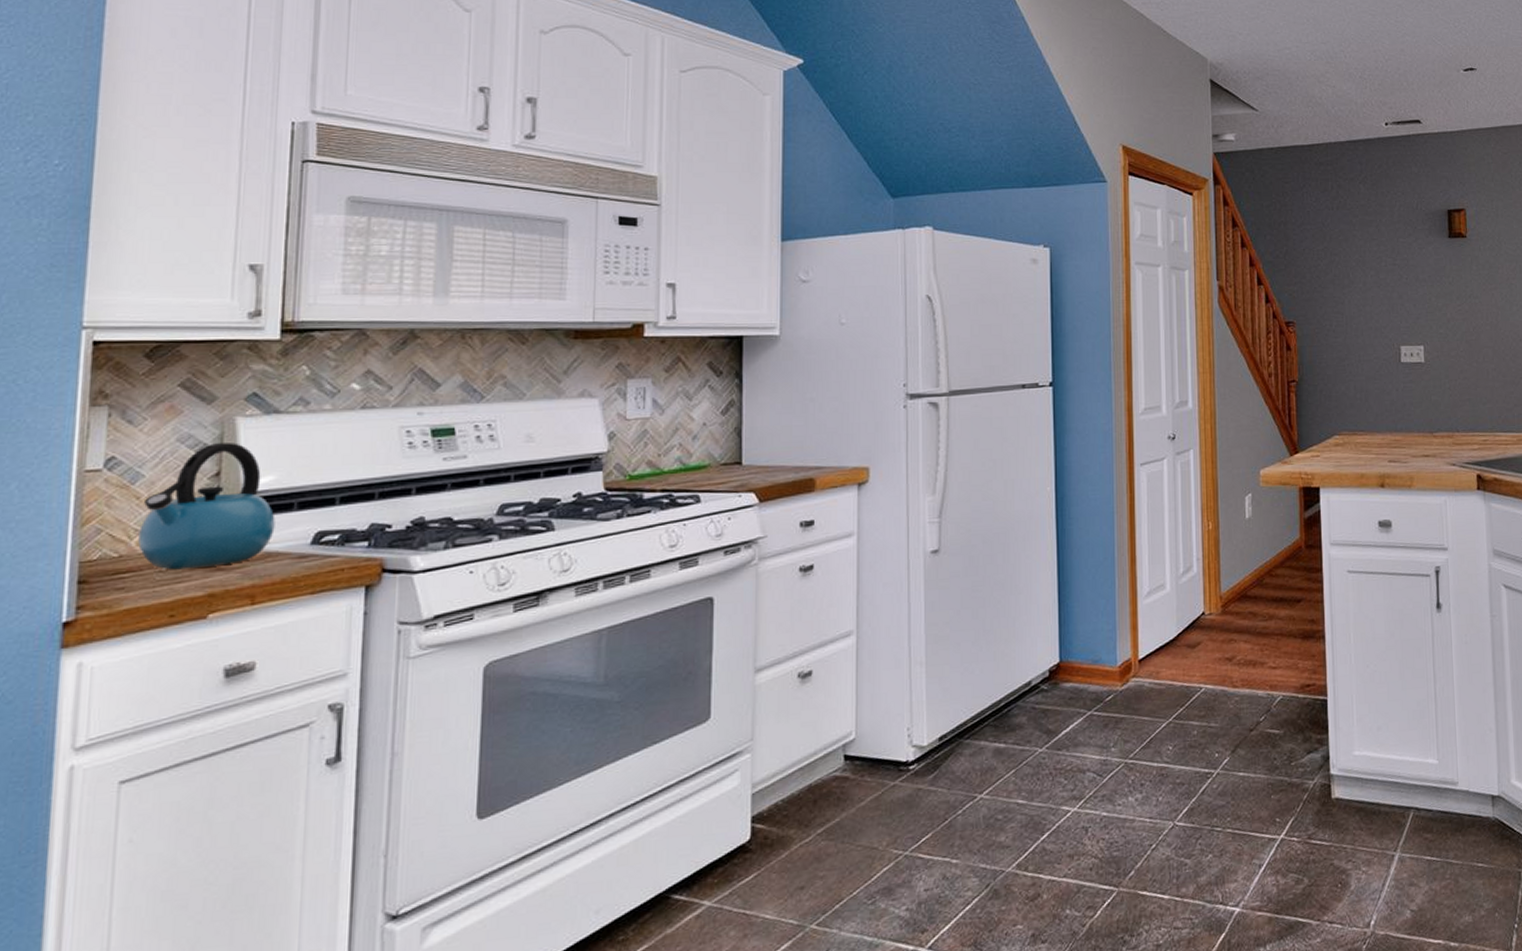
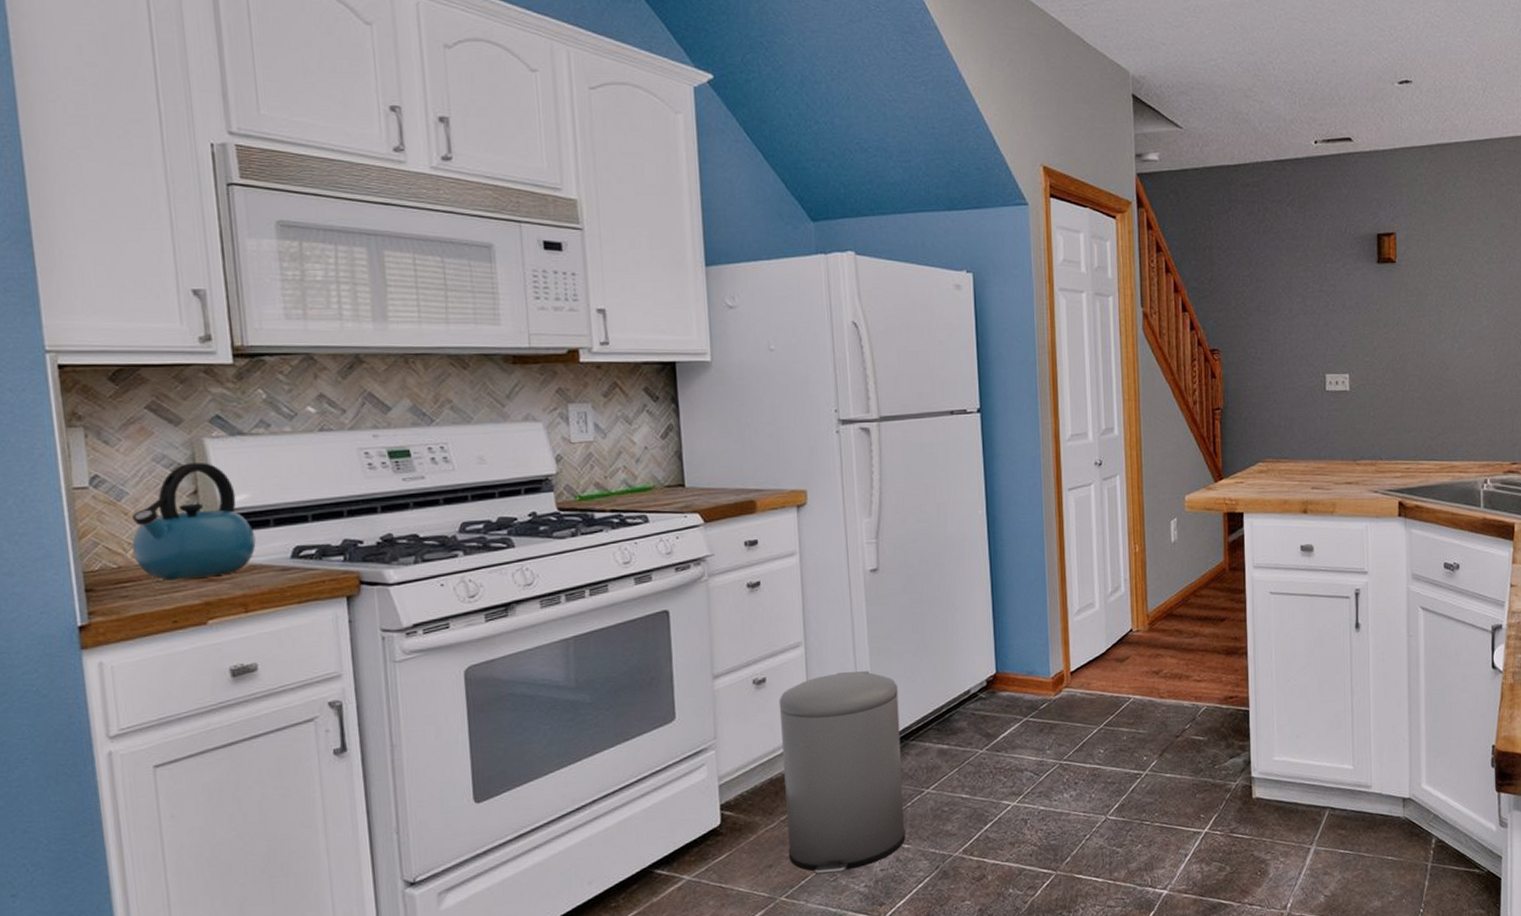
pedal bin: none [823,662,954,898] -> present [778,671,906,875]

